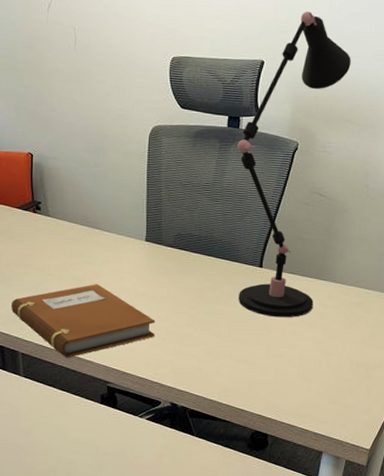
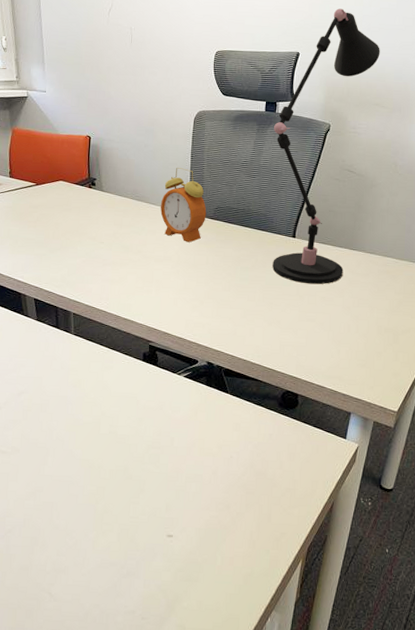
notebook: present [10,284,155,359] -> none [65,251,195,319]
alarm clock: none [114,189,166,274] -> present [160,167,207,243]

